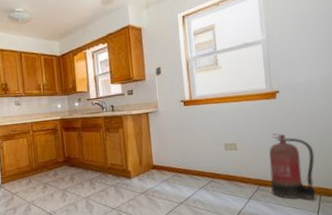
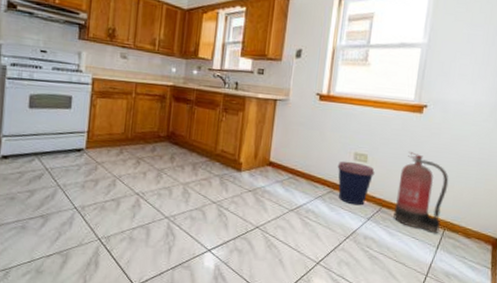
coffee cup: none [212,152,246,189] -> present [337,161,375,206]

